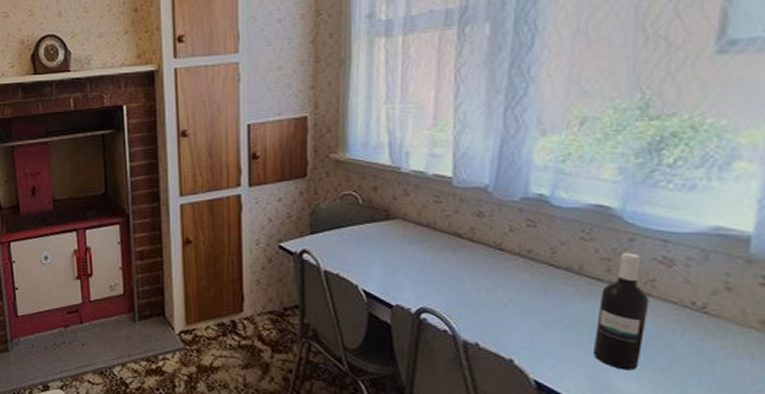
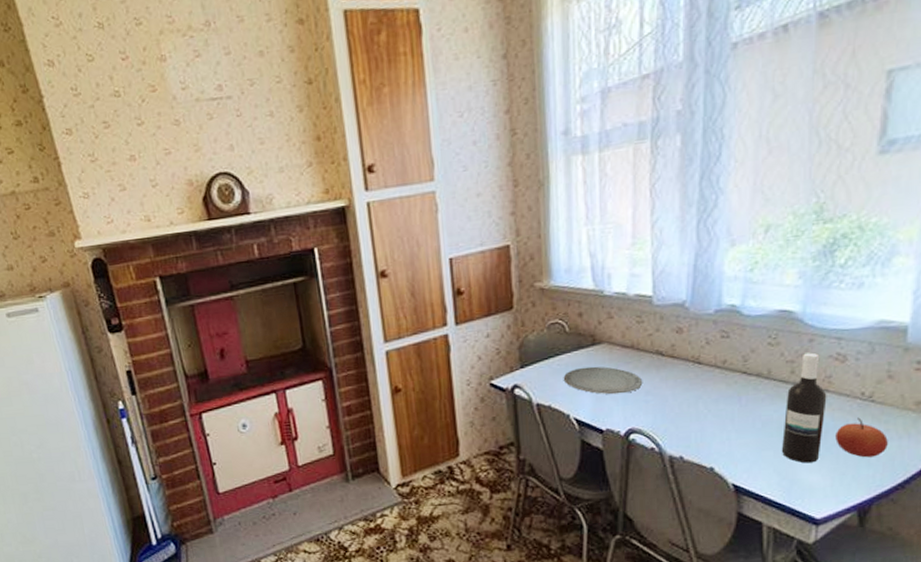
plate: none [353,240,438,271] -> present [563,366,643,395]
apple: none [659,328,725,375] -> present [835,417,888,458]

